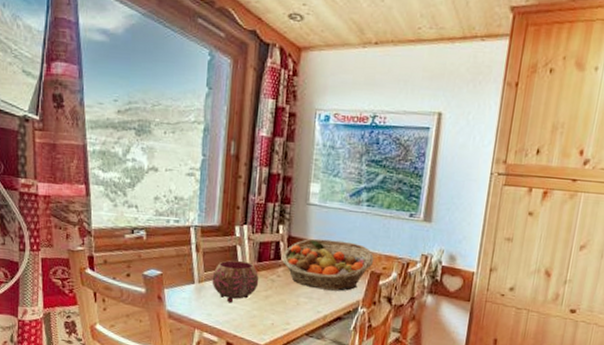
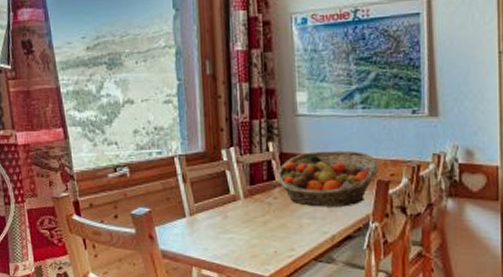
bowl: present [212,260,259,303] -> none [203,186,255,234]

